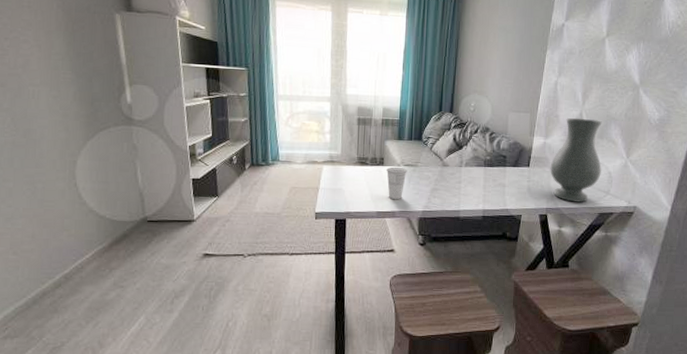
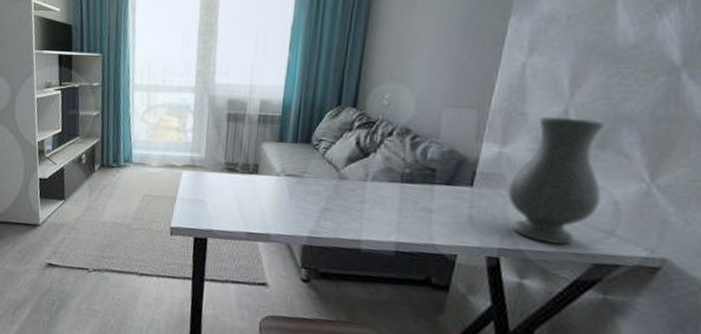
cup: present [386,166,407,199] -> none [261,176,290,219]

